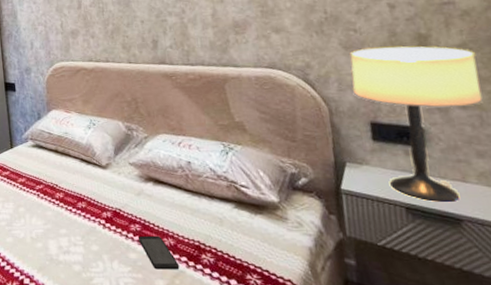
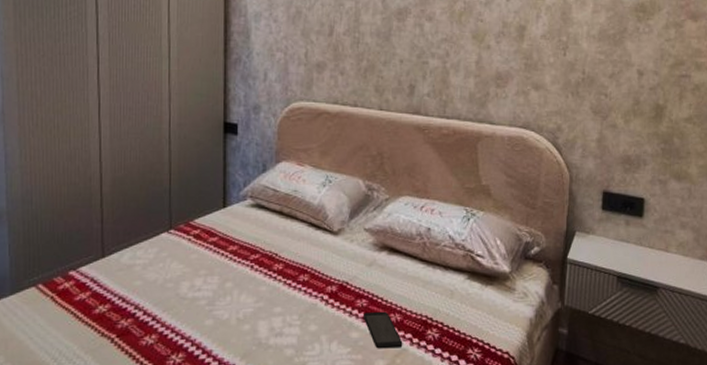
table lamp: present [351,46,483,202] -> none [593,115,696,270]

